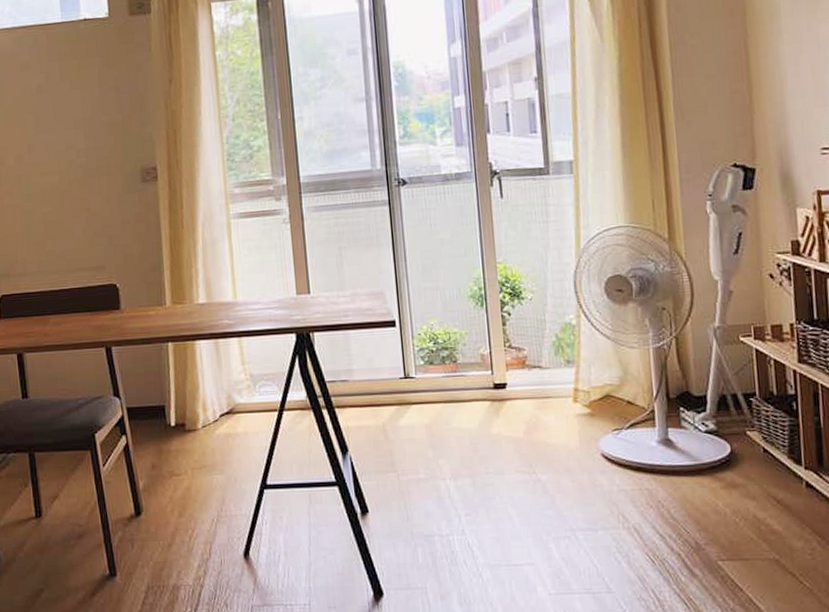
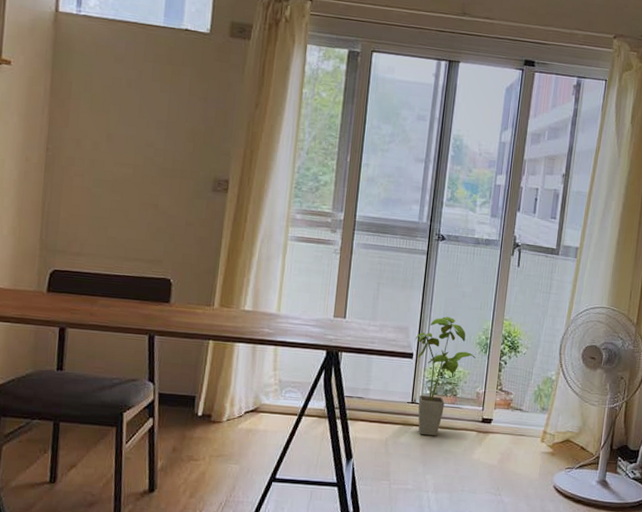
house plant: none [394,271,471,414] -> present [415,317,476,436]

